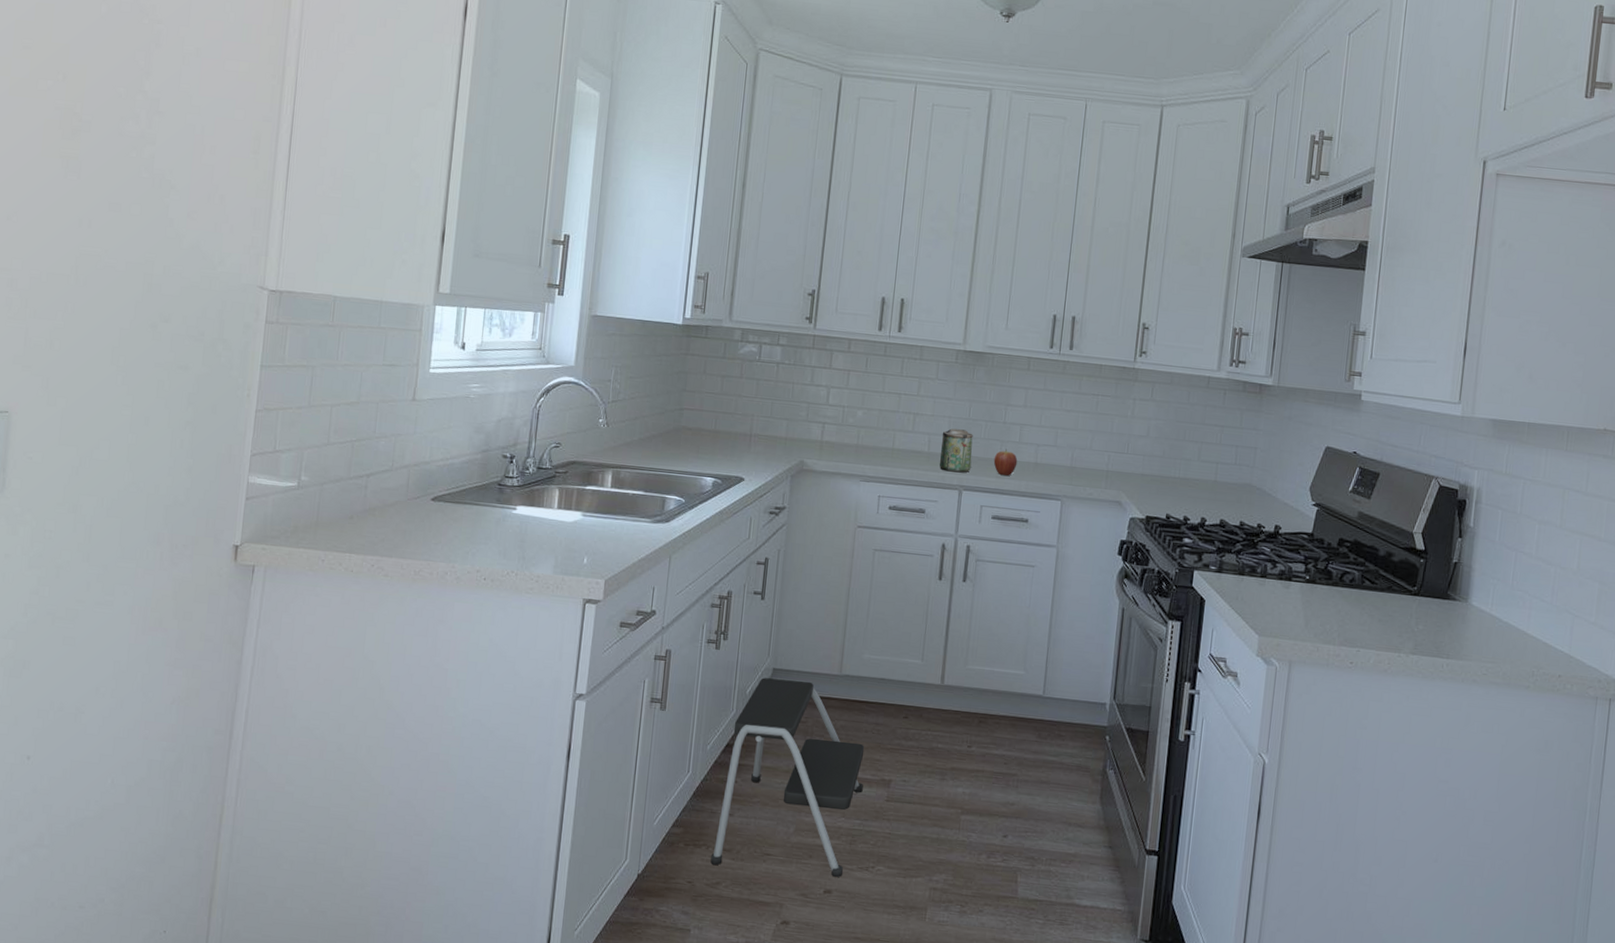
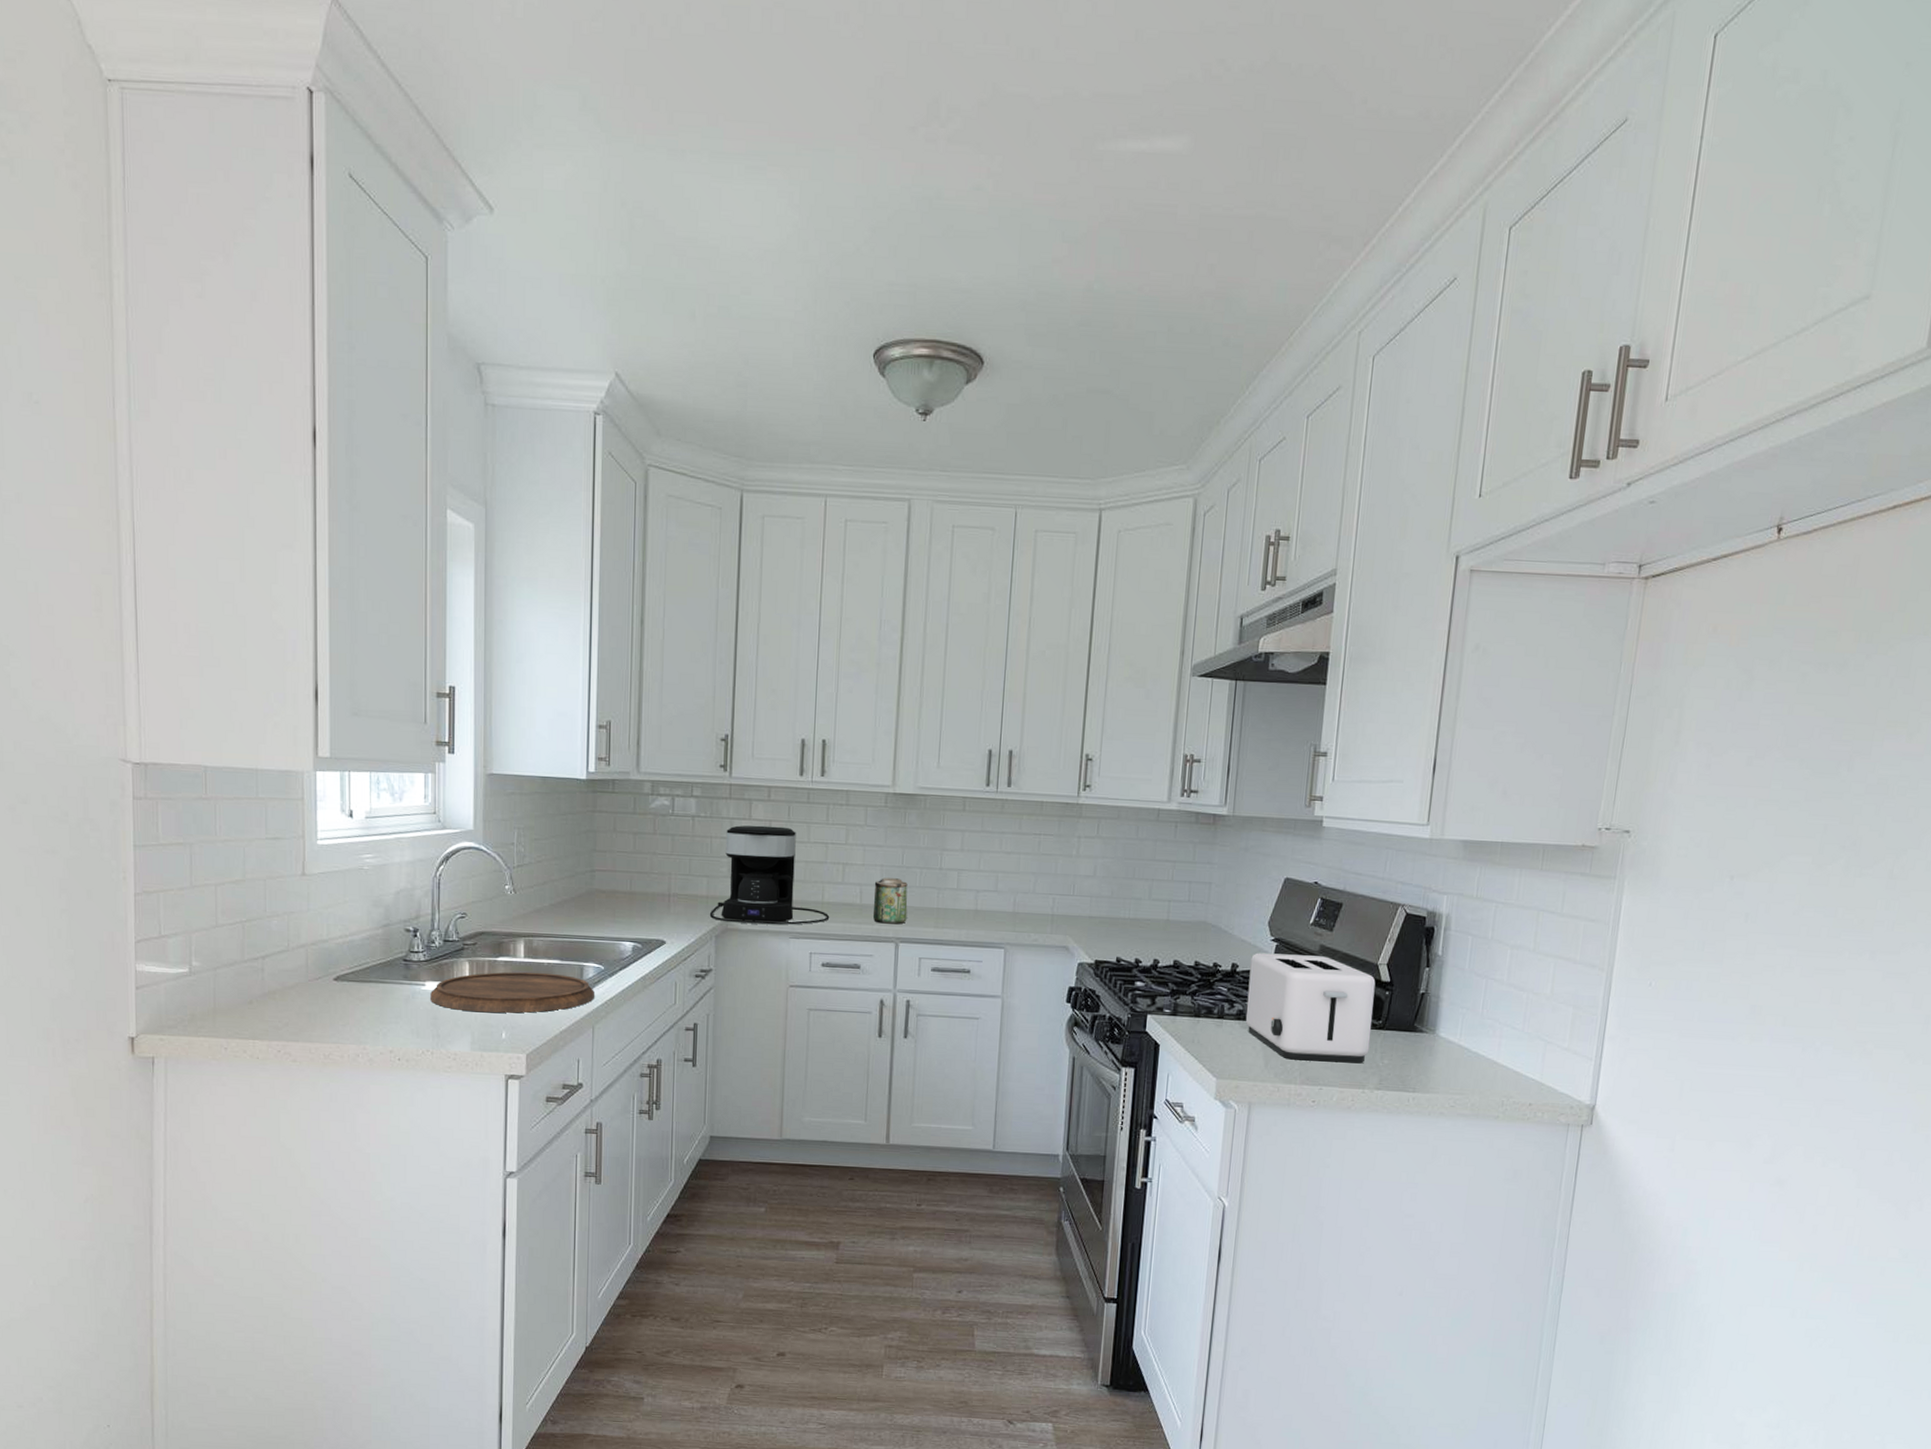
cutting board: none [520,500,674,540] -> present [430,972,594,1013]
step stool: present [710,677,865,878] -> none [659,1145,811,1341]
coffee maker: none [786,373,899,469] -> present [709,825,830,925]
fruit: present [993,449,1018,476] -> none [930,896,957,925]
toaster: none [1287,516,1411,628] -> present [1245,952,1376,1064]

